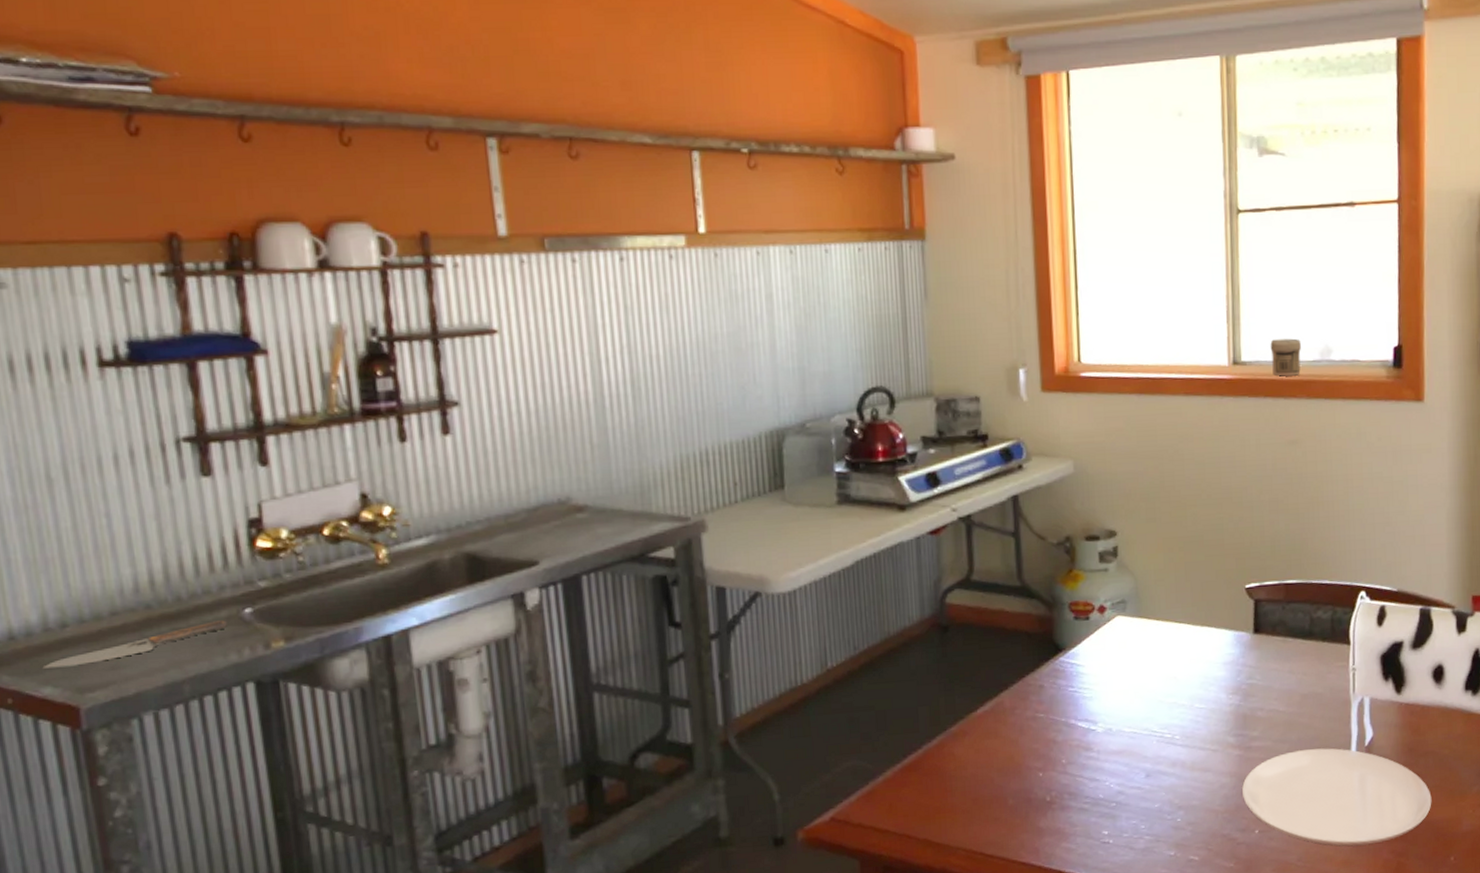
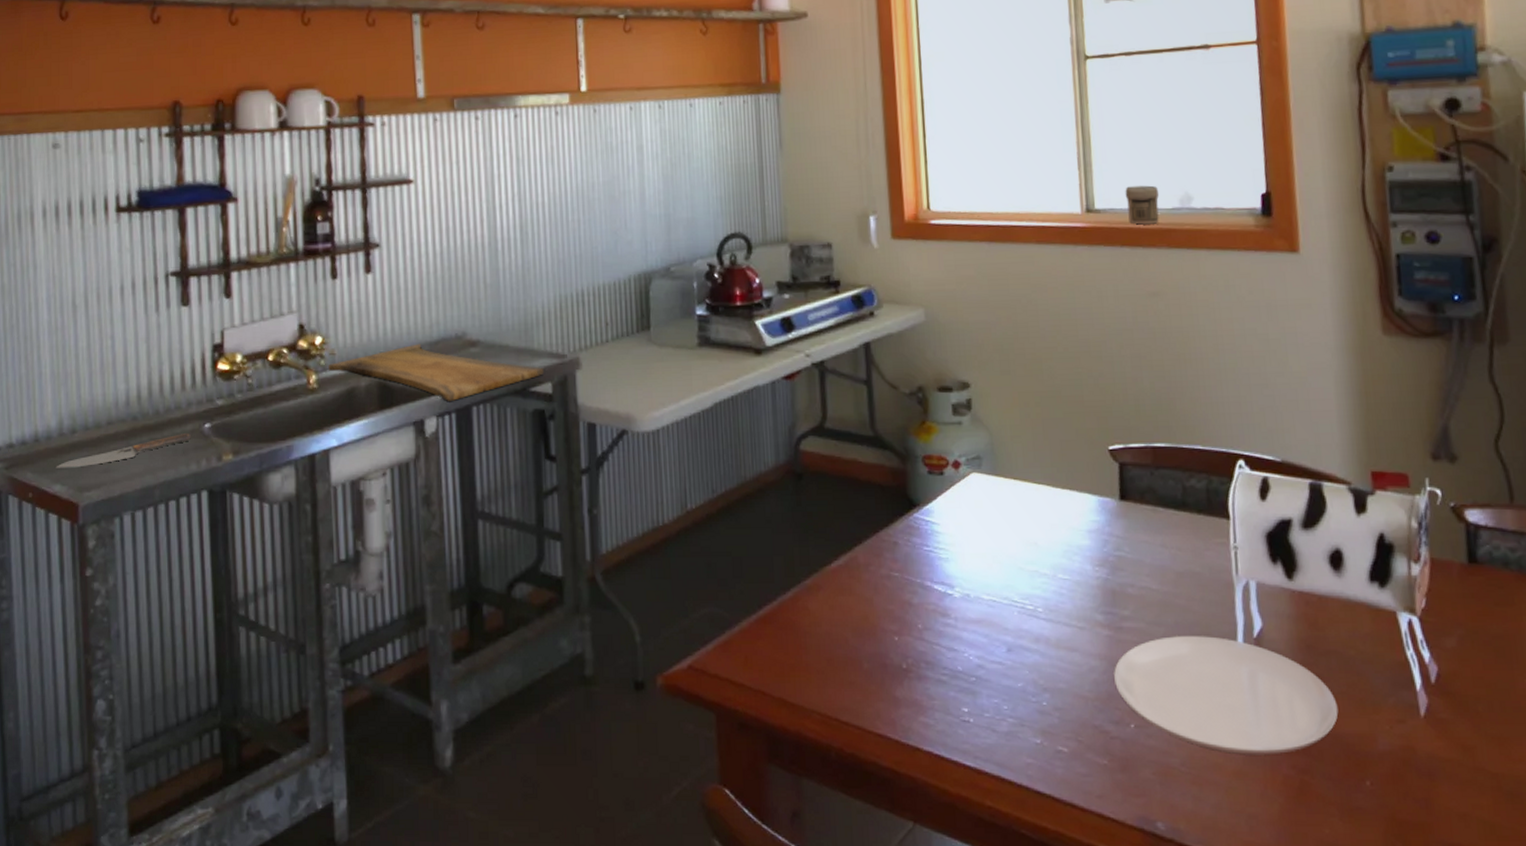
cutting board: none [402,511,665,572] -> present [328,343,545,402]

